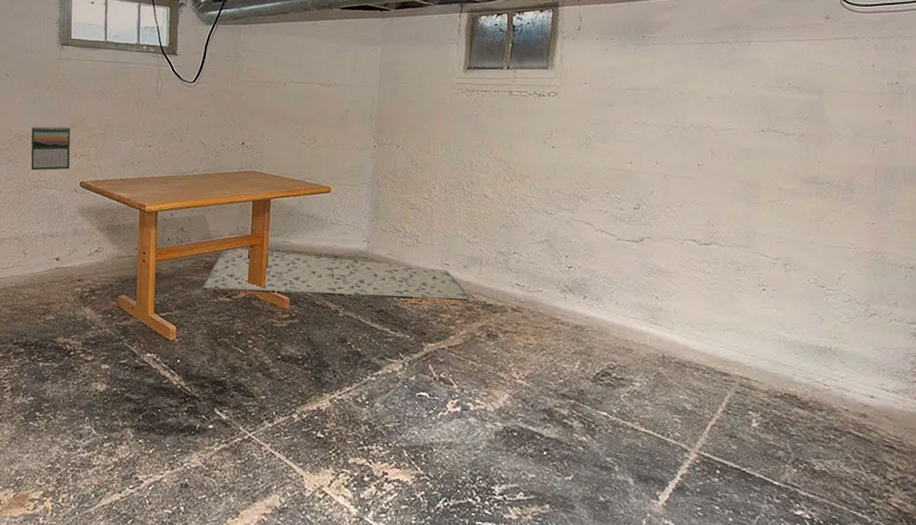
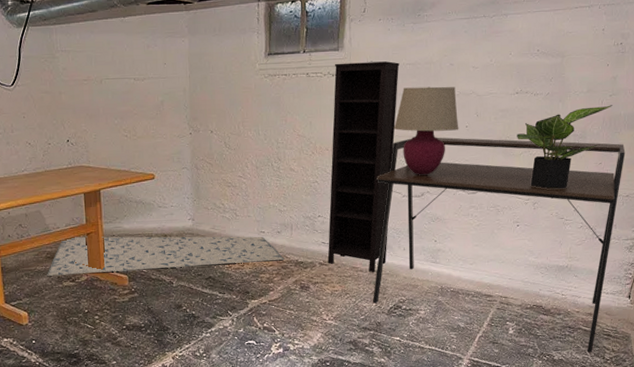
bookcase: none [521,82,619,328] -> present [327,61,400,273]
desk: none [575,172,907,468] -> present [373,137,626,353]
table lamp: none [608,115,689,218] -> present [393,86,459,176]
potted plant: none [762,154,888,251] -> present [517,105,613,189]

